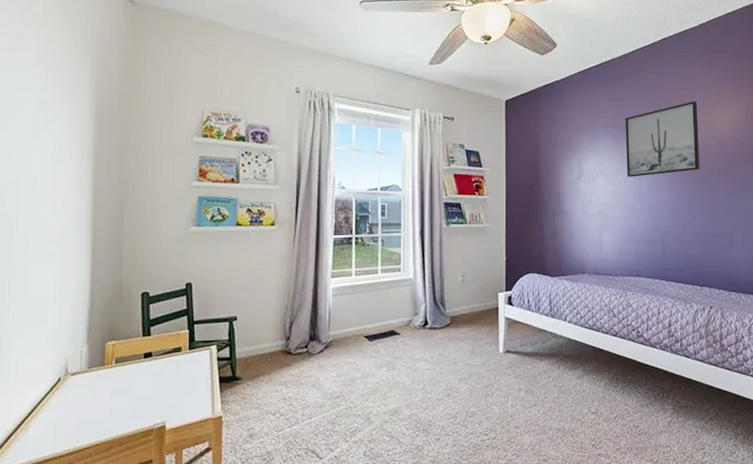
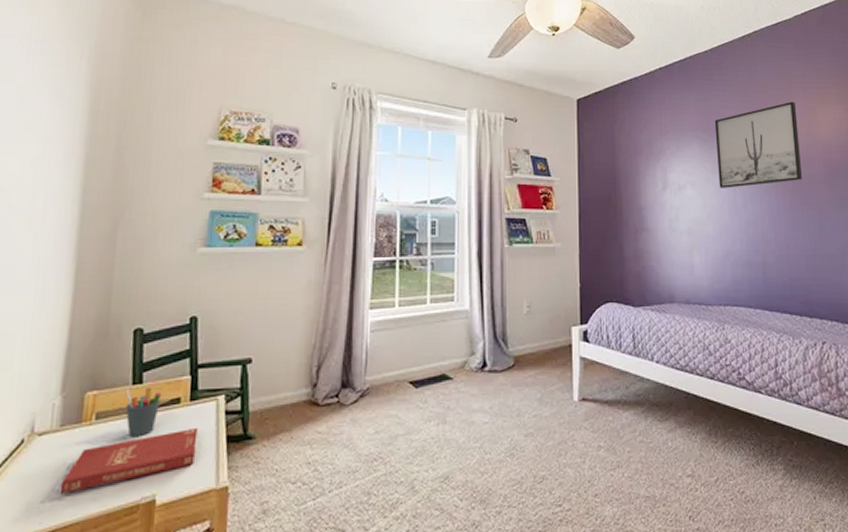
book: none [91,370,196,420] -> present [59,427,198,493]
pen holder: none [137,339,166,376] -> present [125,387,162,436]

